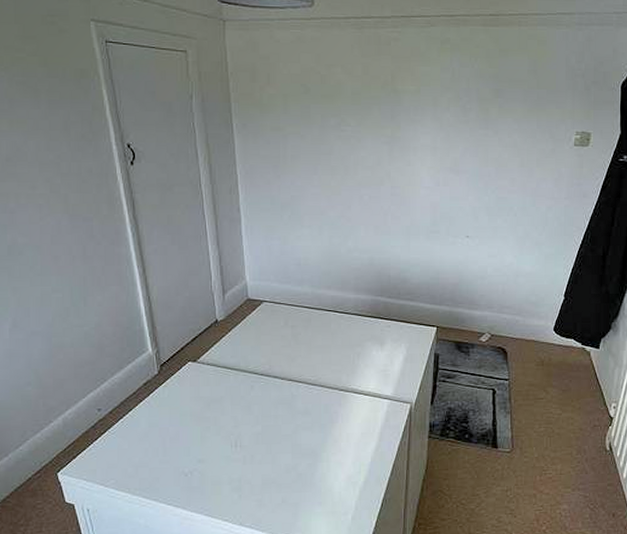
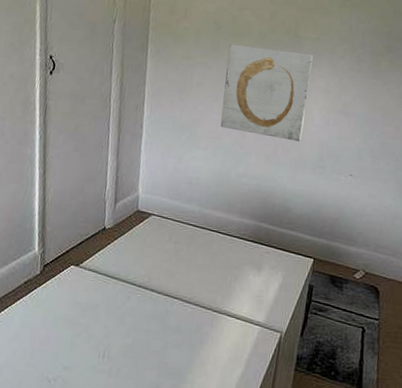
wall art: none [321,107,414,207] -> present [220,44,313,142]

